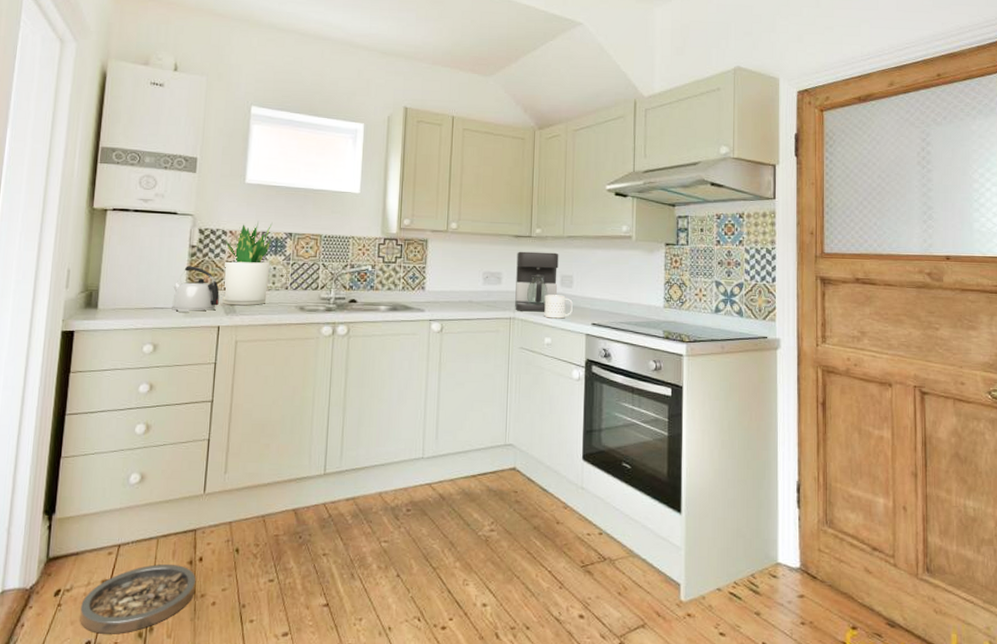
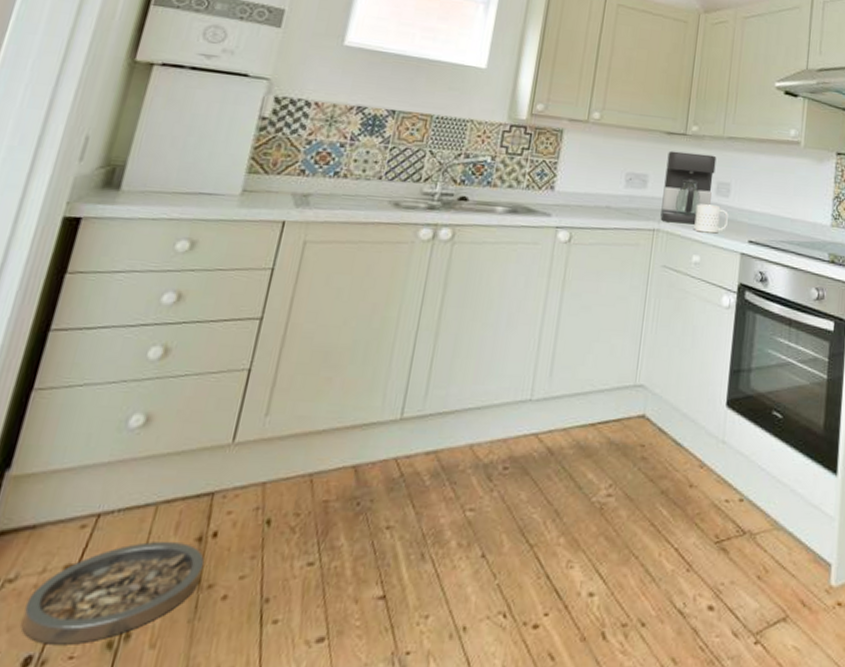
kettle: present [172,266,220,312] -> none [223,142,291,201]
planter: present [222,221,273,306] -> none [293,93,372,197]

